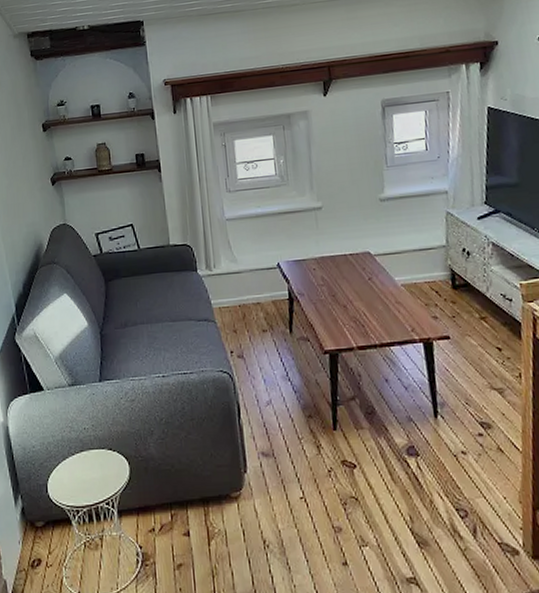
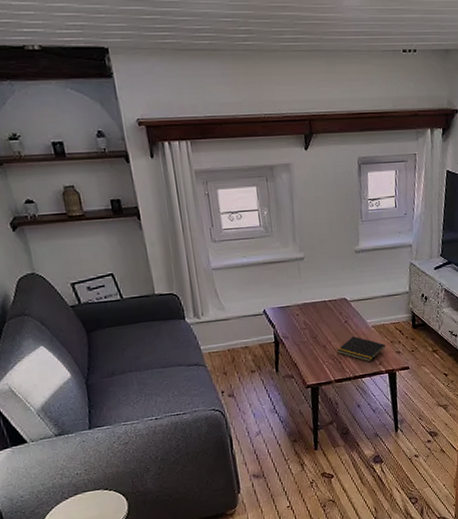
notepad: none [359,296,420,328] -> present [336,336,386,362]

